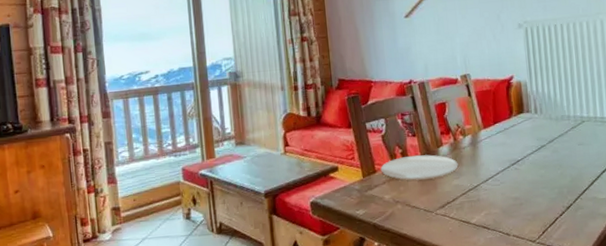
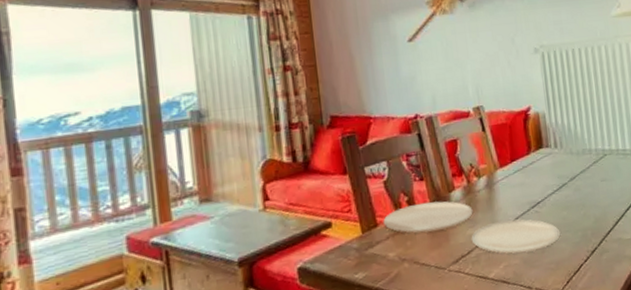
plate: none [456,174,538,204] -> present [471,219,561,254]

